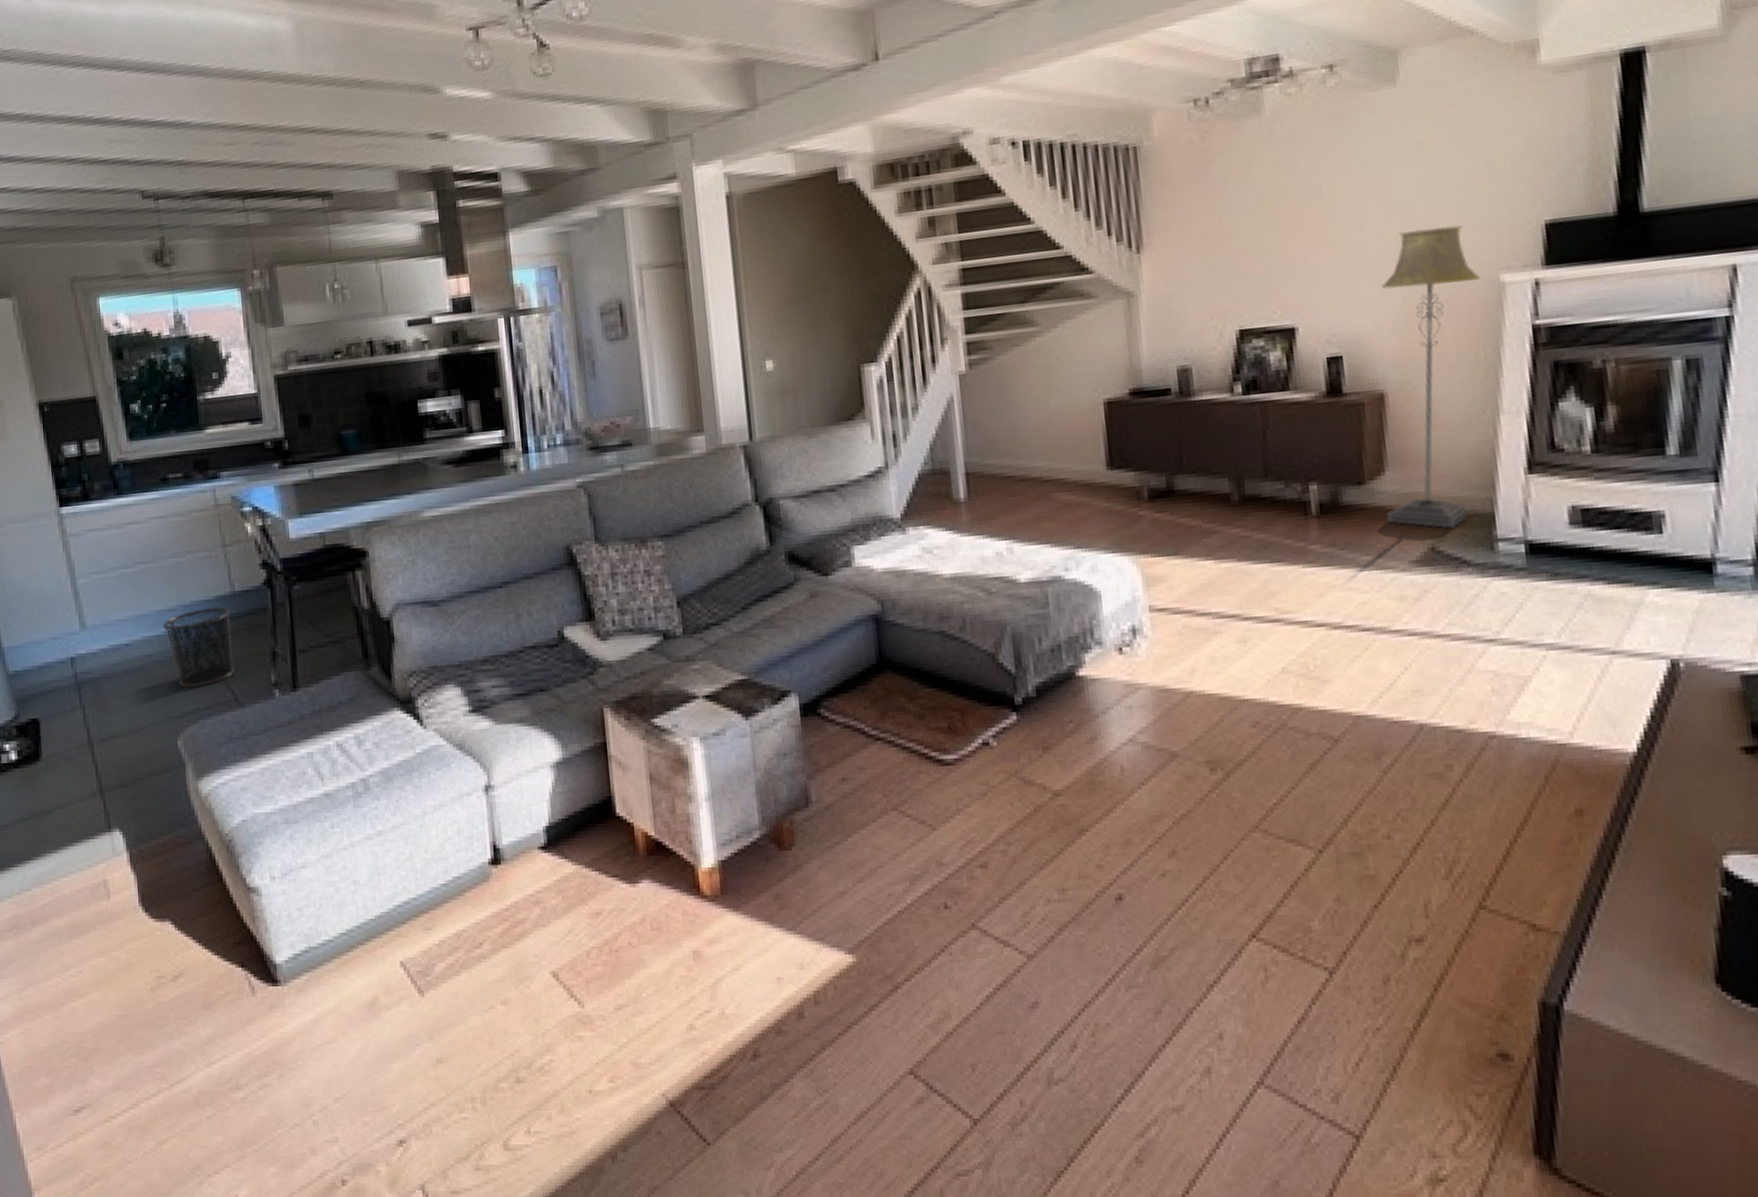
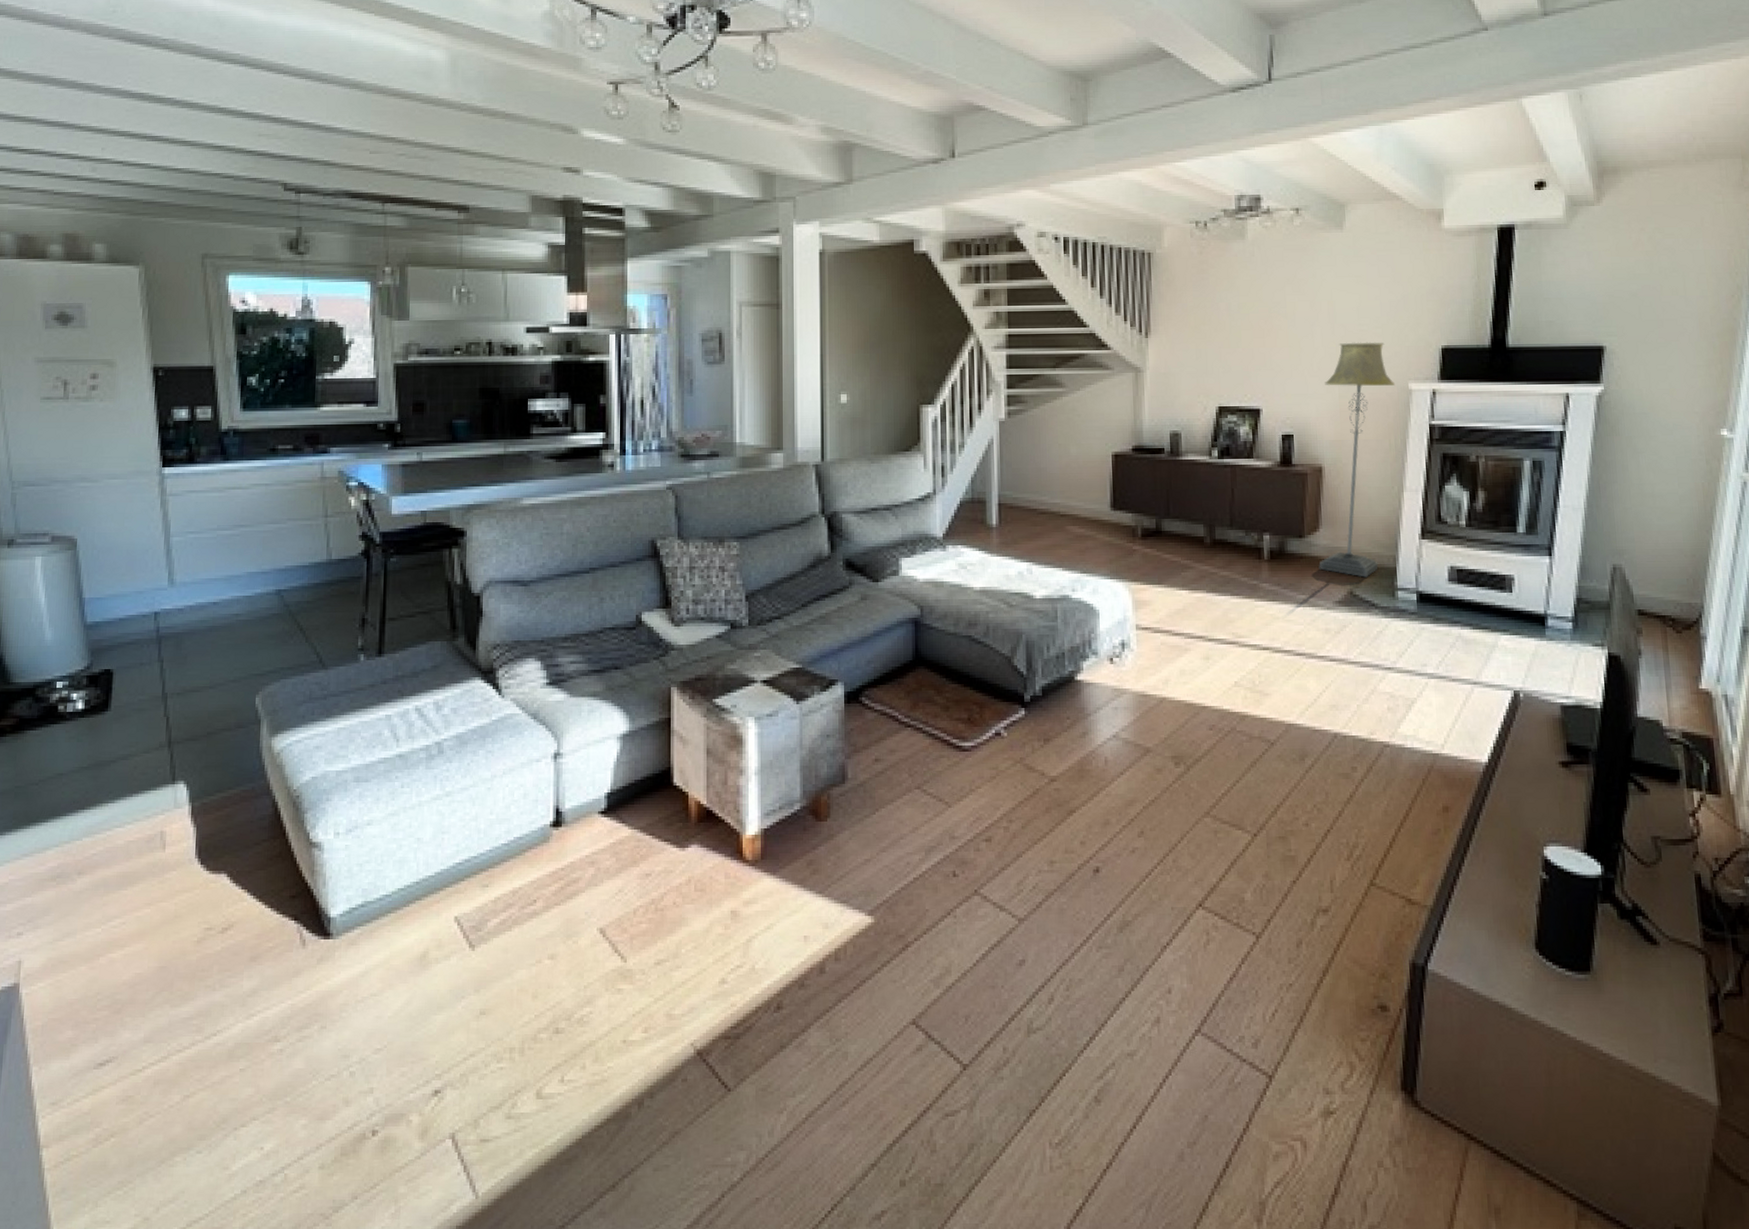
waste bin: present [162,606,236,688] -> none [254,572,324,648]

